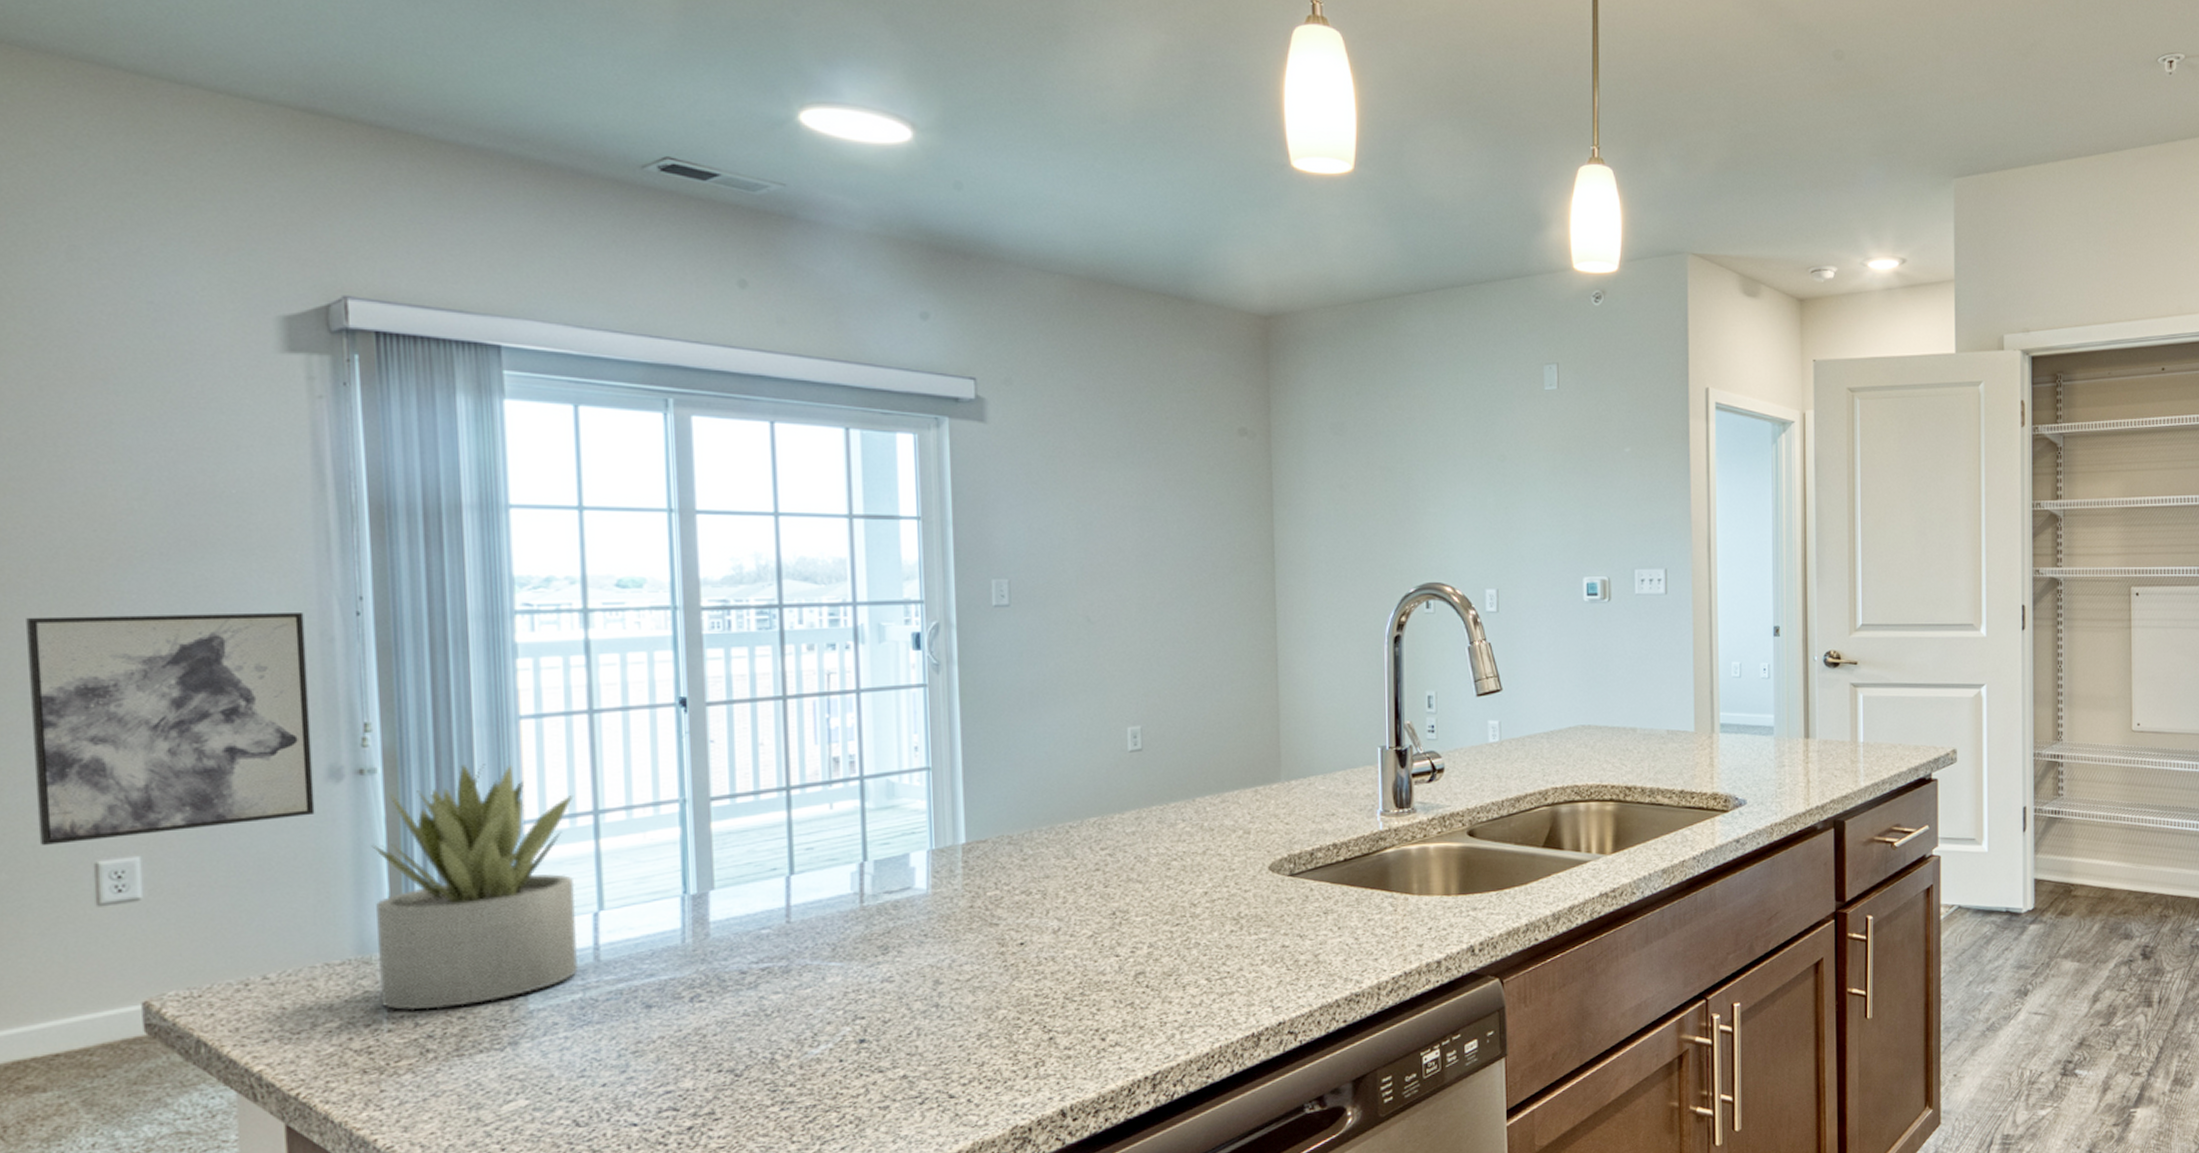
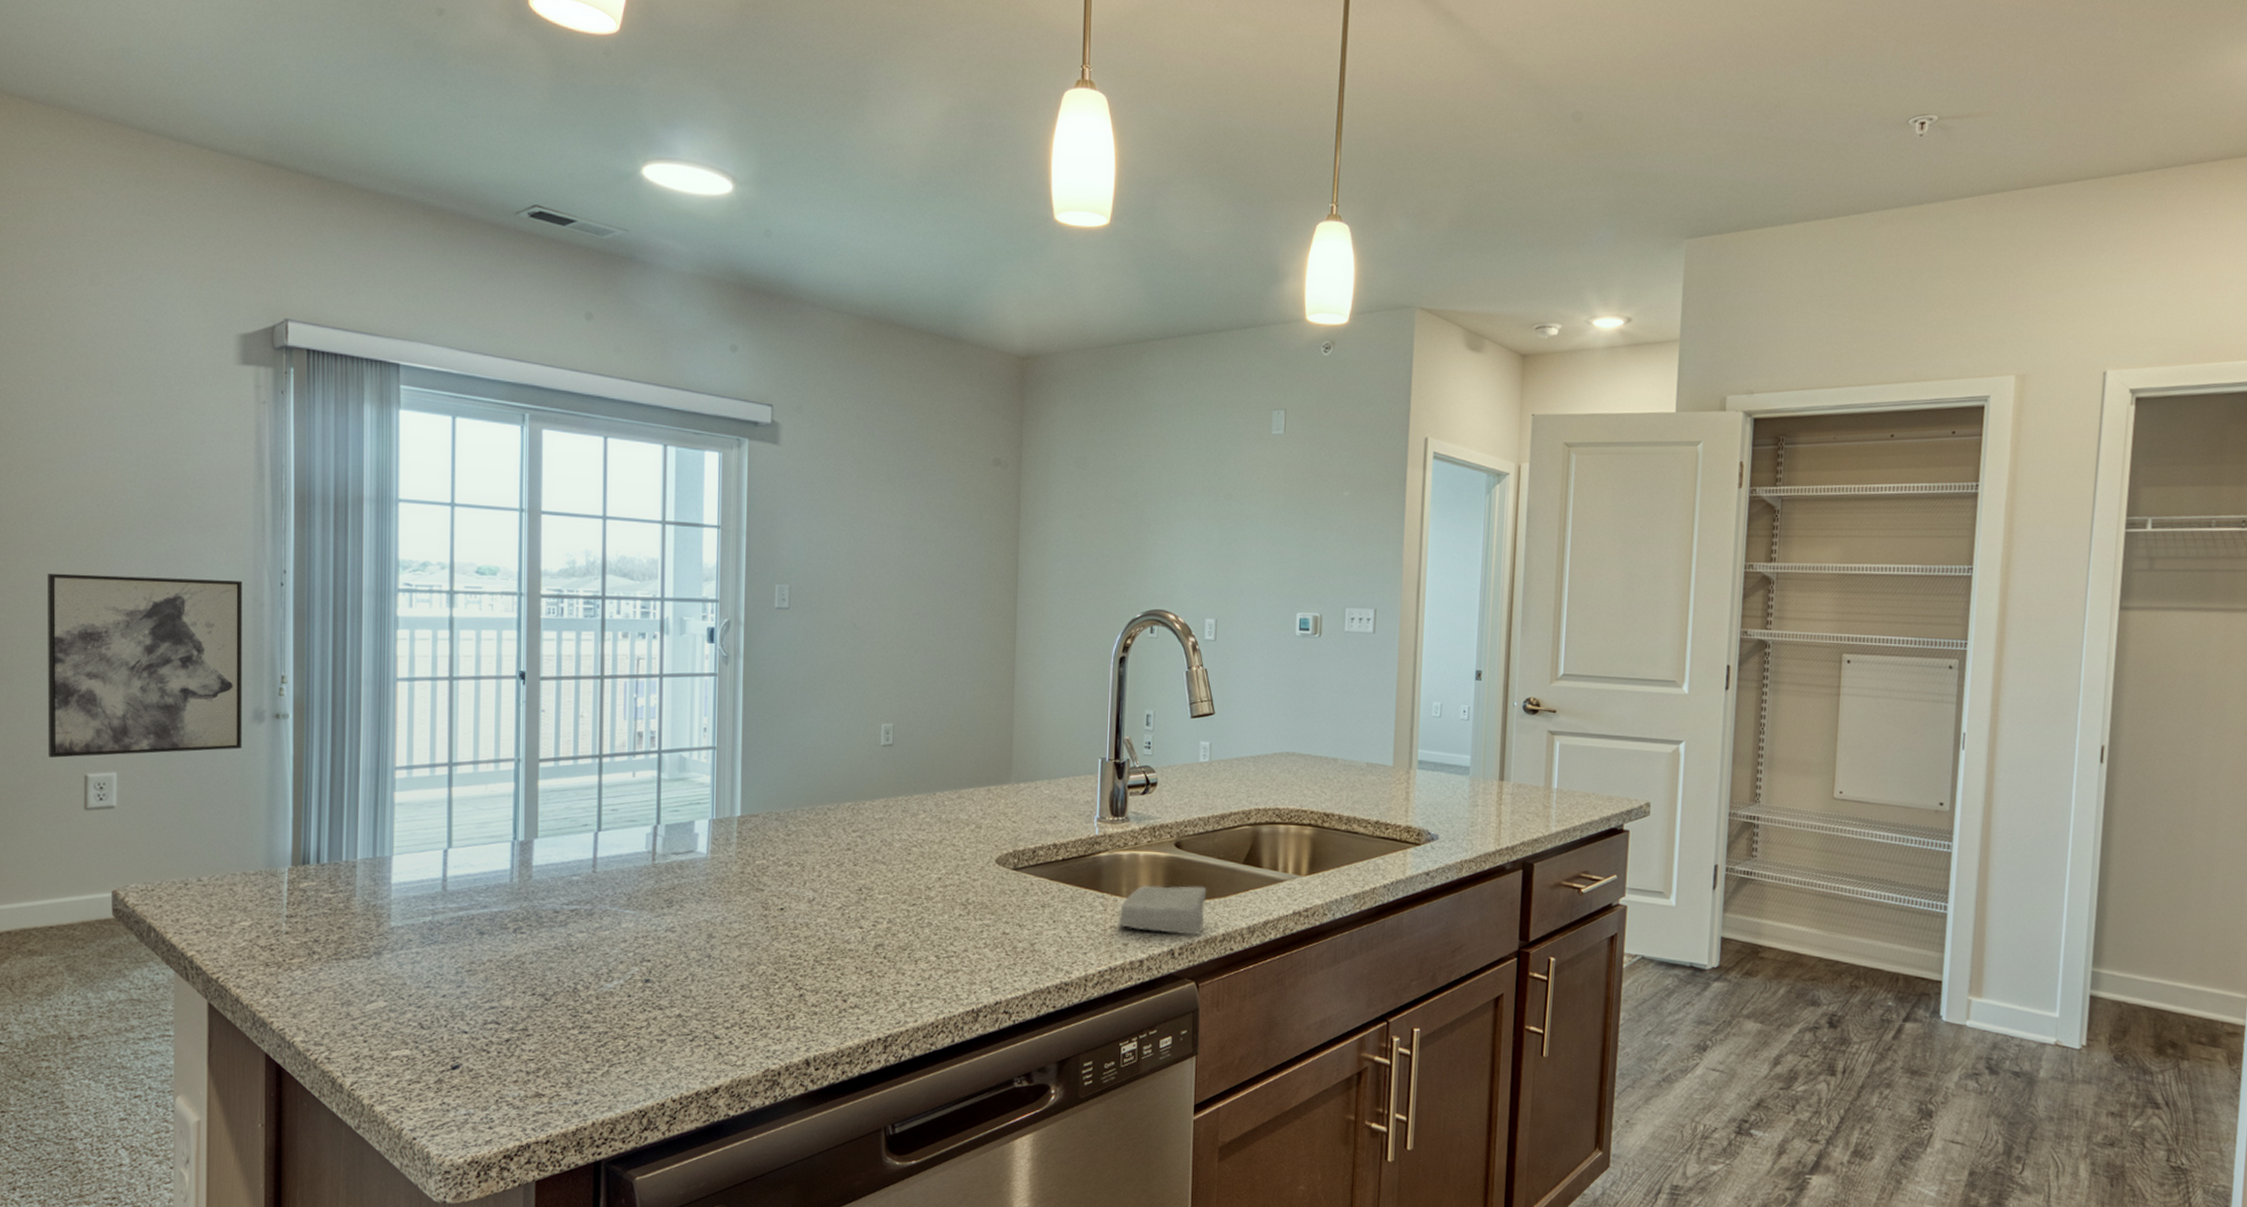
succulent plant: present [371,764,579,1011] -> none [282,716,434,919]
soap bar: none [1410,875,1506,929] -> present [1118,885,1207,935]

